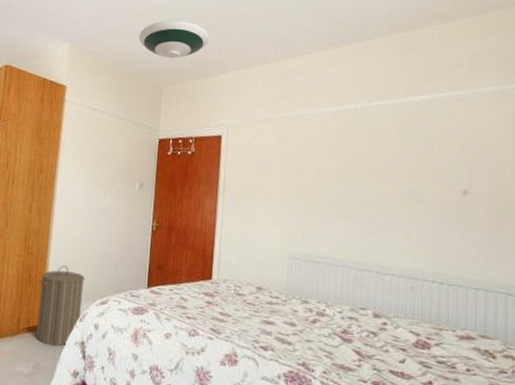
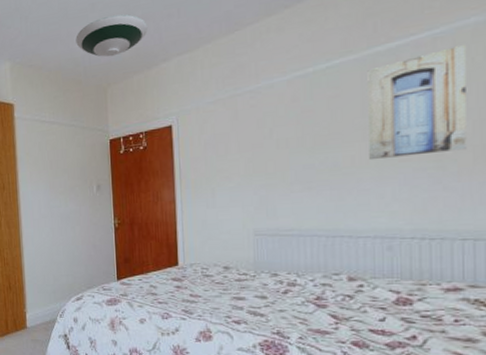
laundry hamper: present [35,265,85,346] -> none [18,270,61,341]
wall art: none [399,109,483,204] -> present [367,45,467,160]

